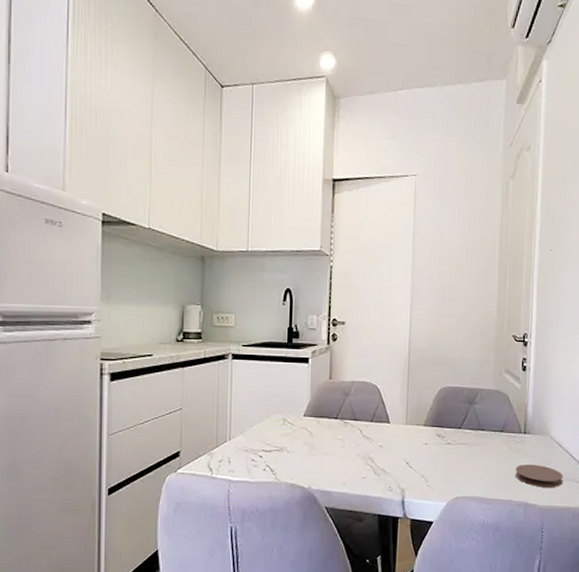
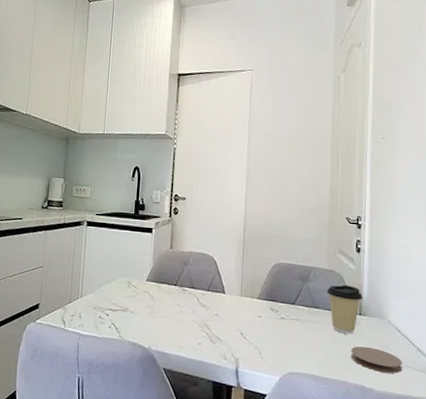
coffee cup: none [493,404,527,453] -> present [327,284,363,334]

